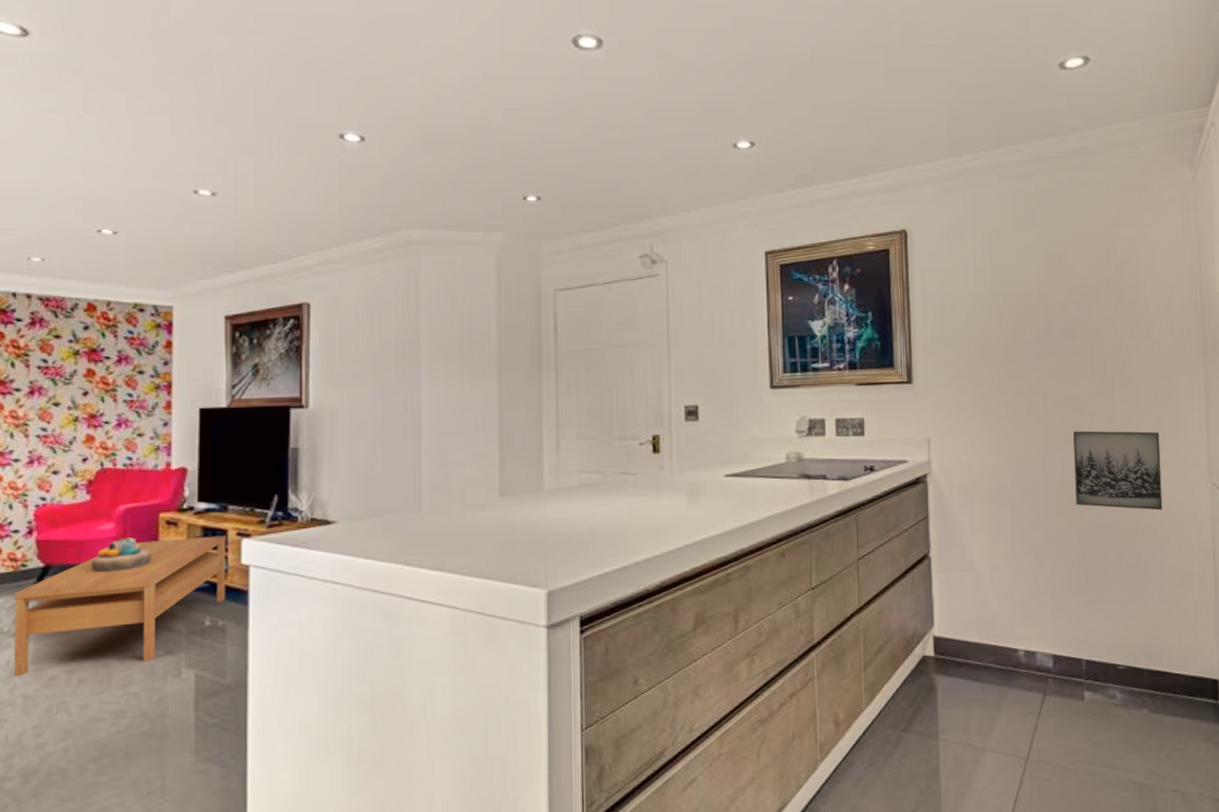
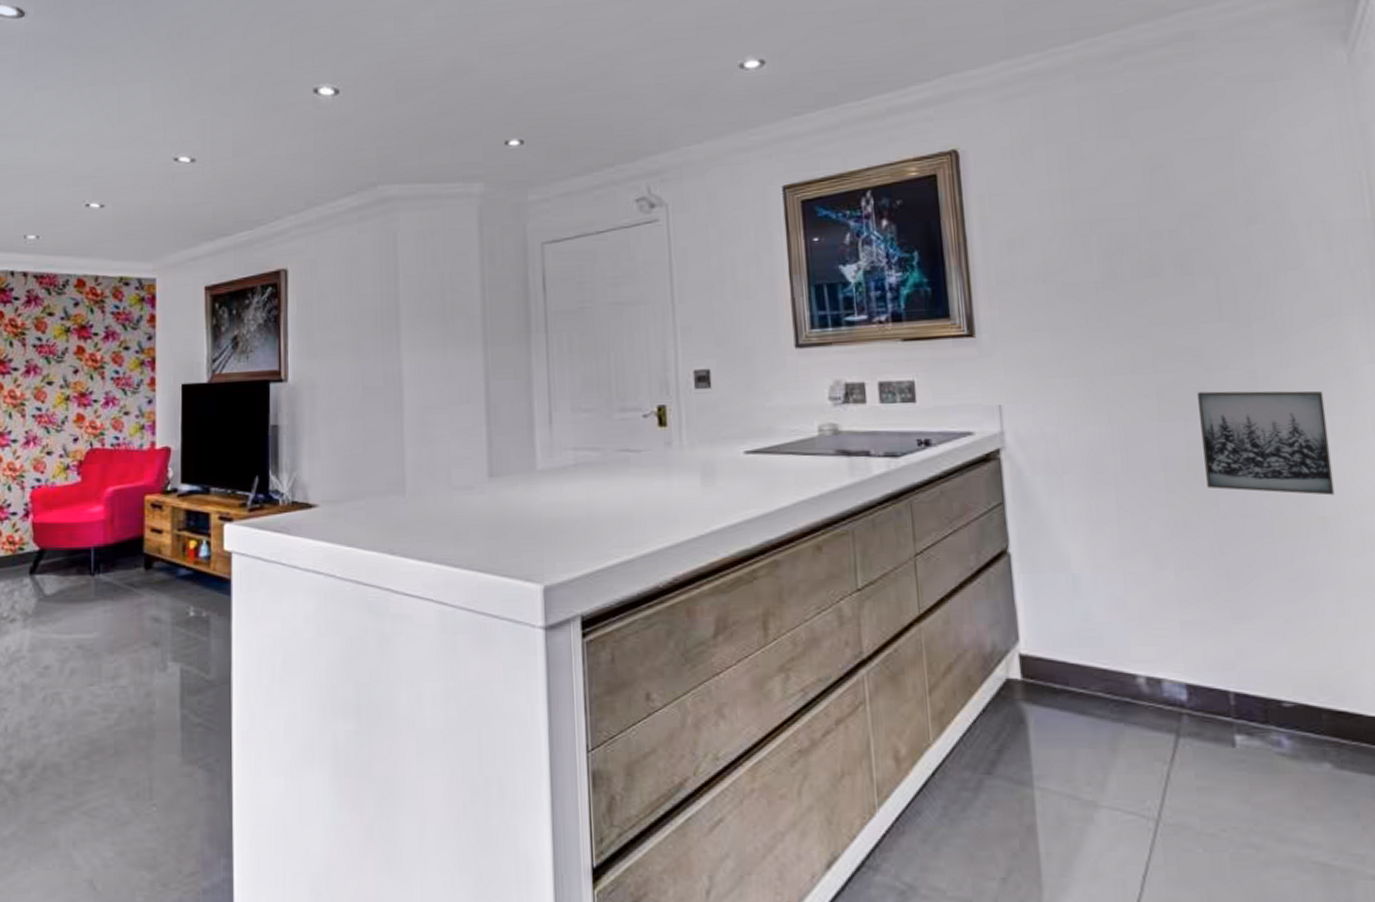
coffee table: present [13,535,226,678] -> none [12,519,209,665]
decorative bowl: present [91,538,151,573] -> none [81,521,138,558]

